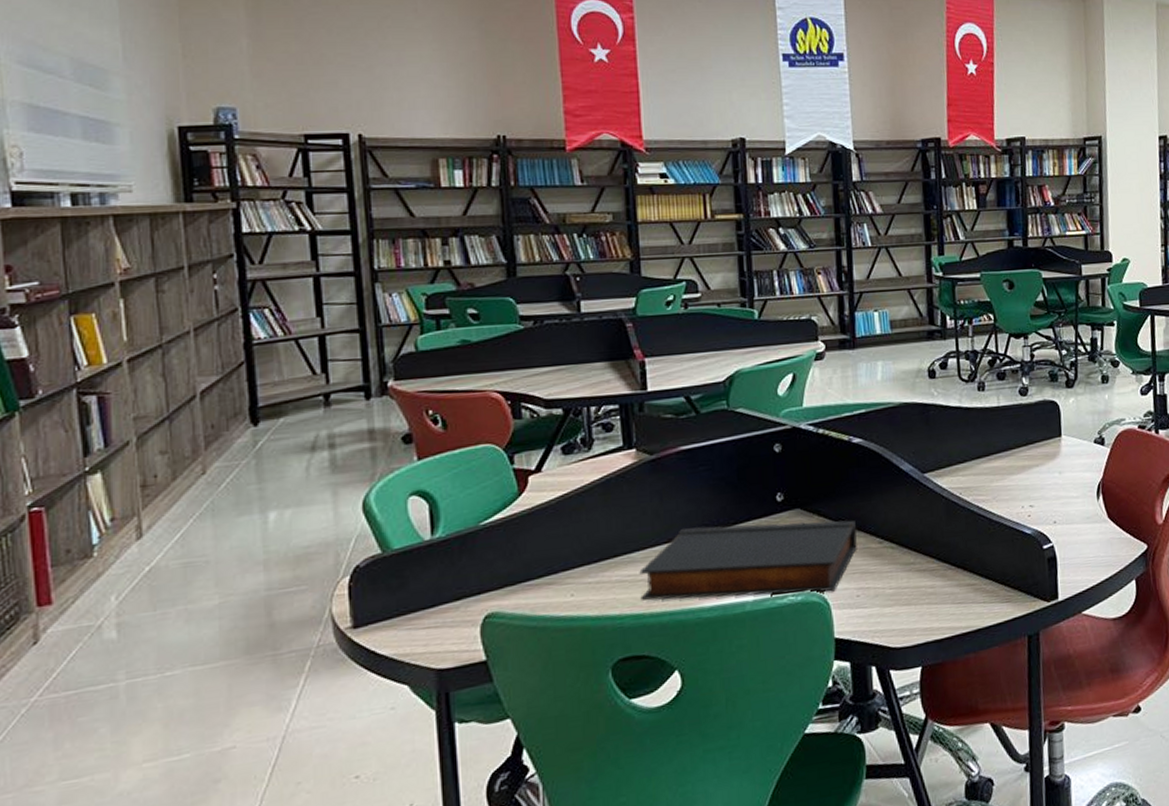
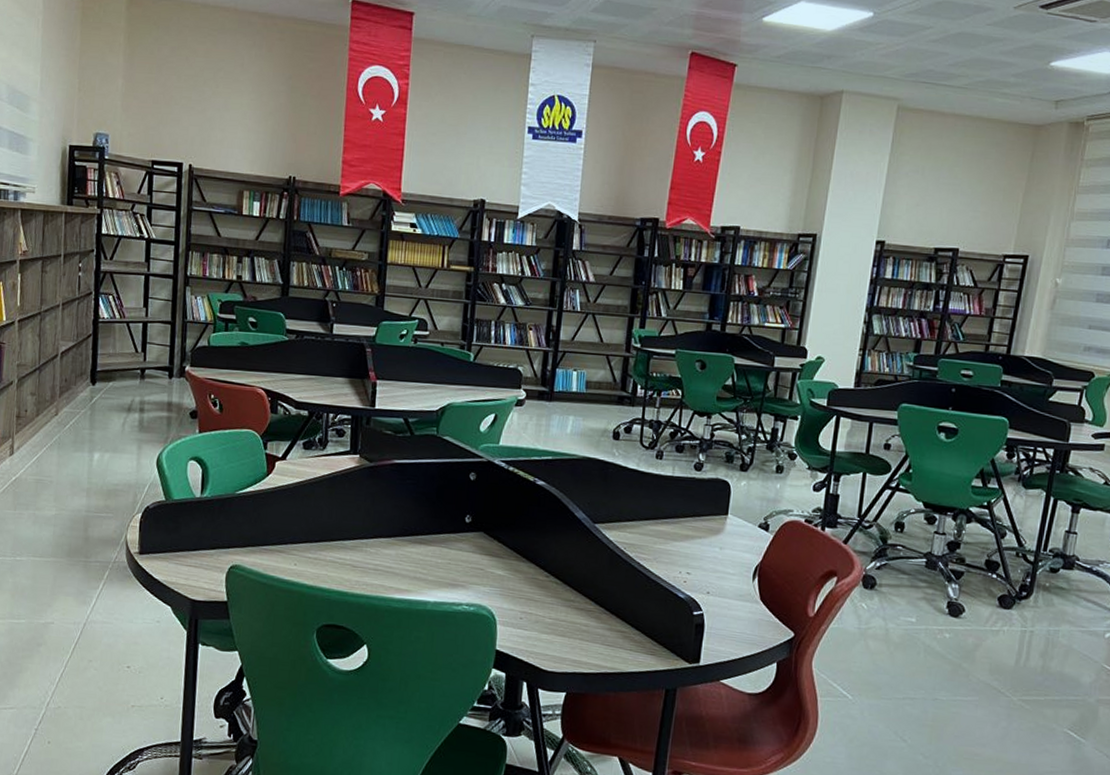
book: present [639,520,857,601] -> none [346,528,529,610]

